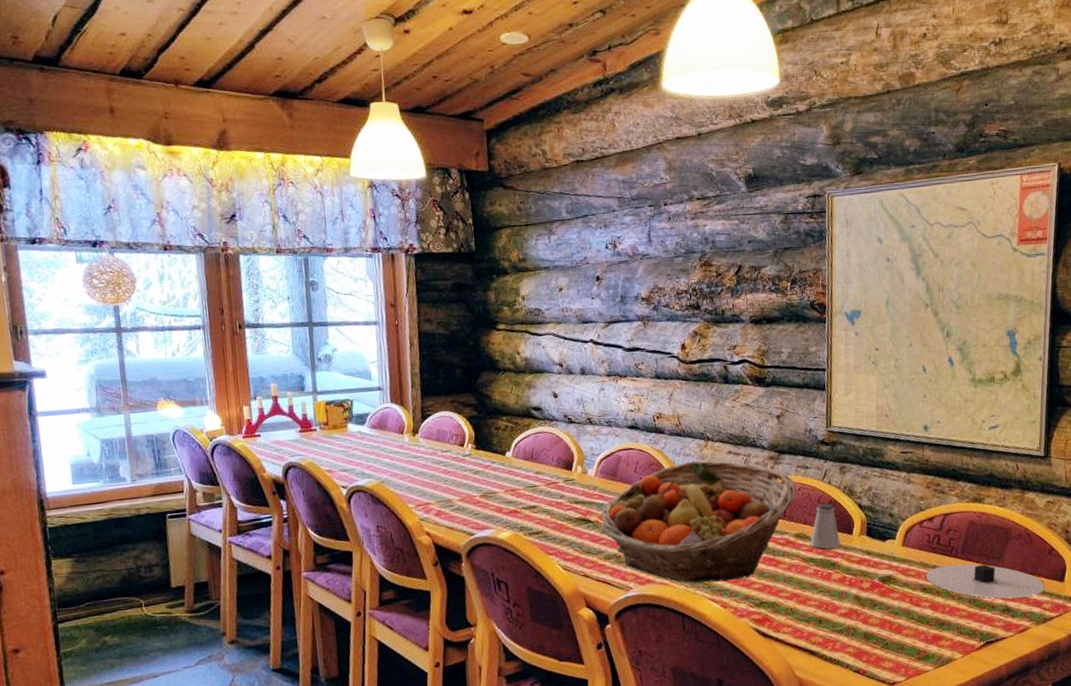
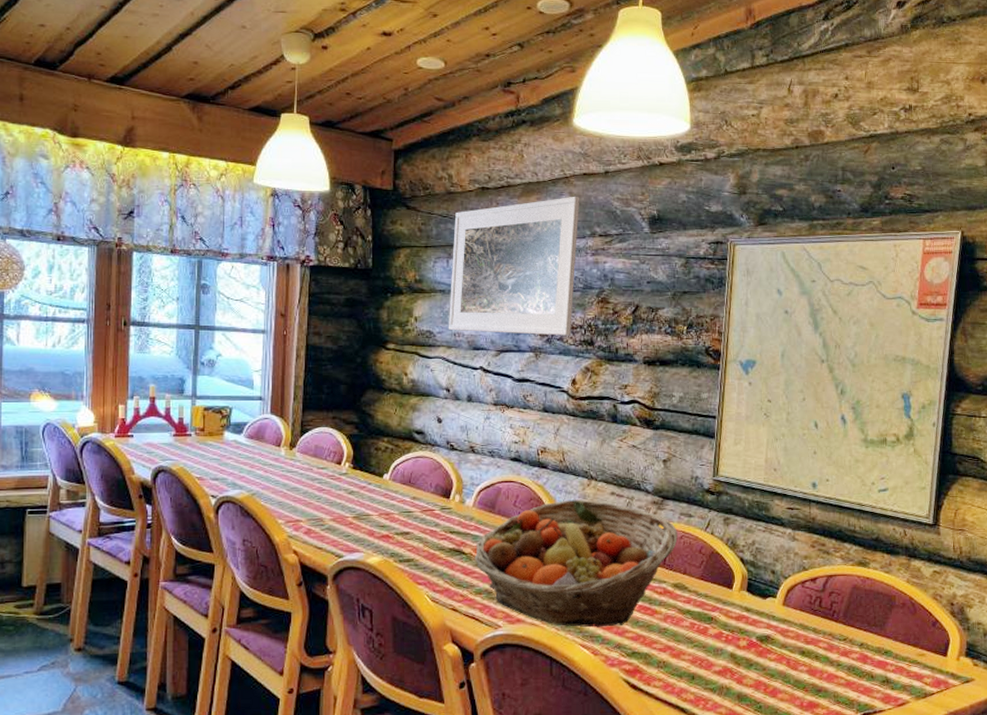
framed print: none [552,161,677,307] -> present [448,196,580,336]
saltshaker: present [810,503,840,549] -> none [688,554,719,602]
plate: present [926,564,1045,599] -> none [805,629,927,670]

